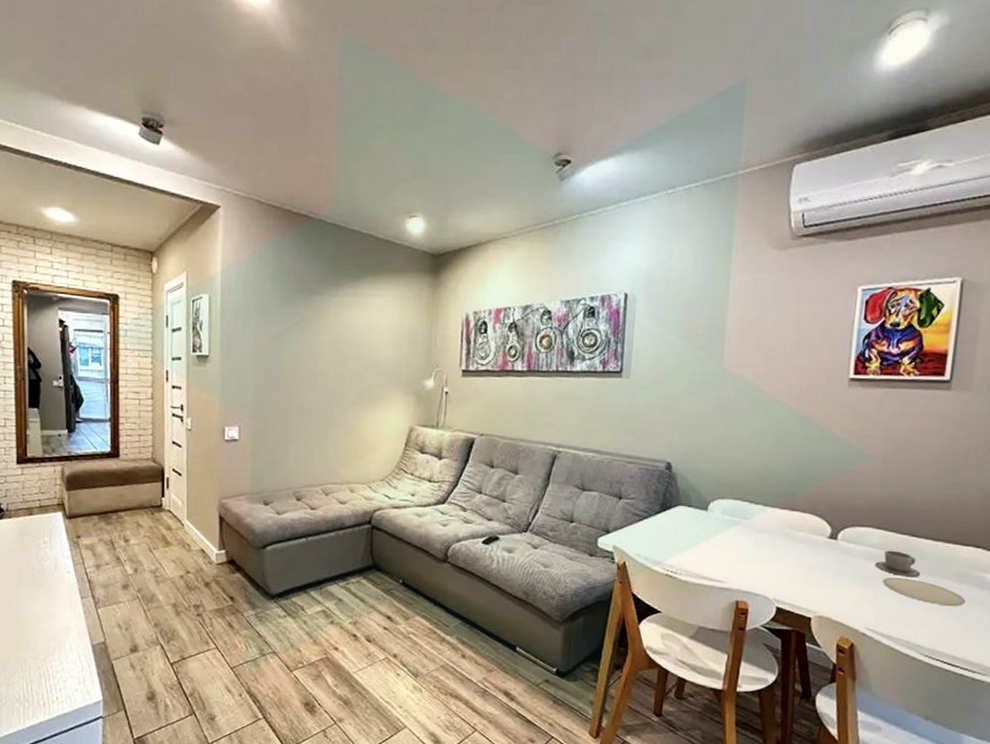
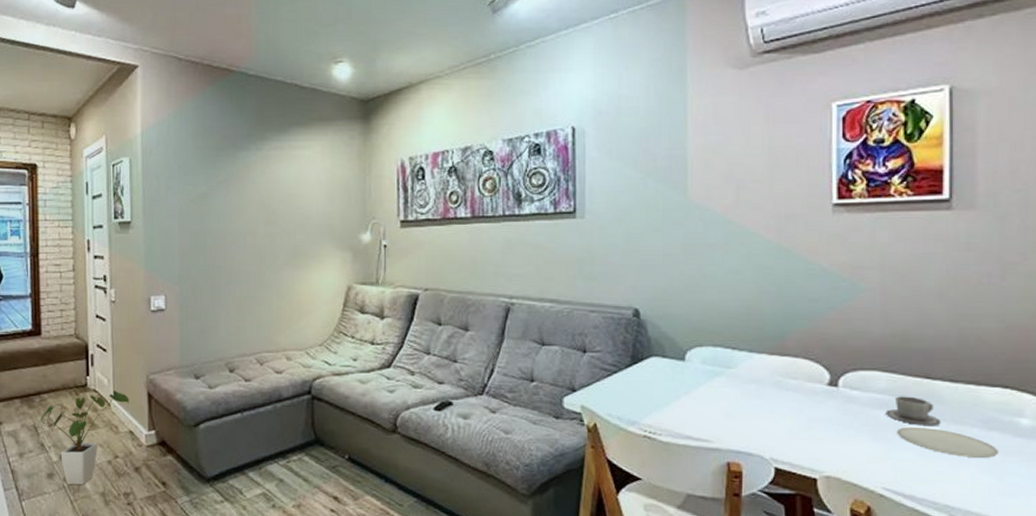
house plant: none [117,512,202,596] -> present [41,390,129,485]

